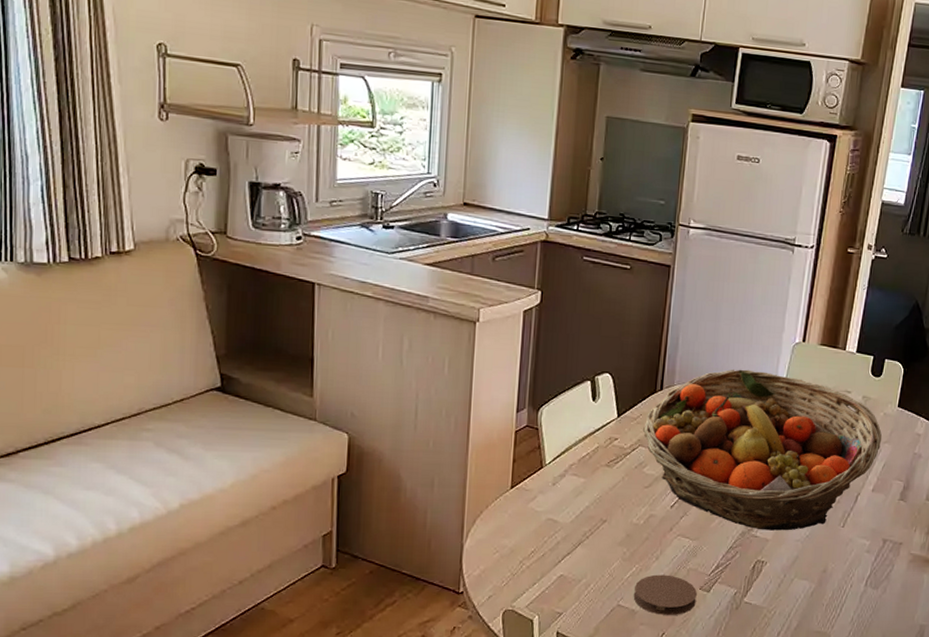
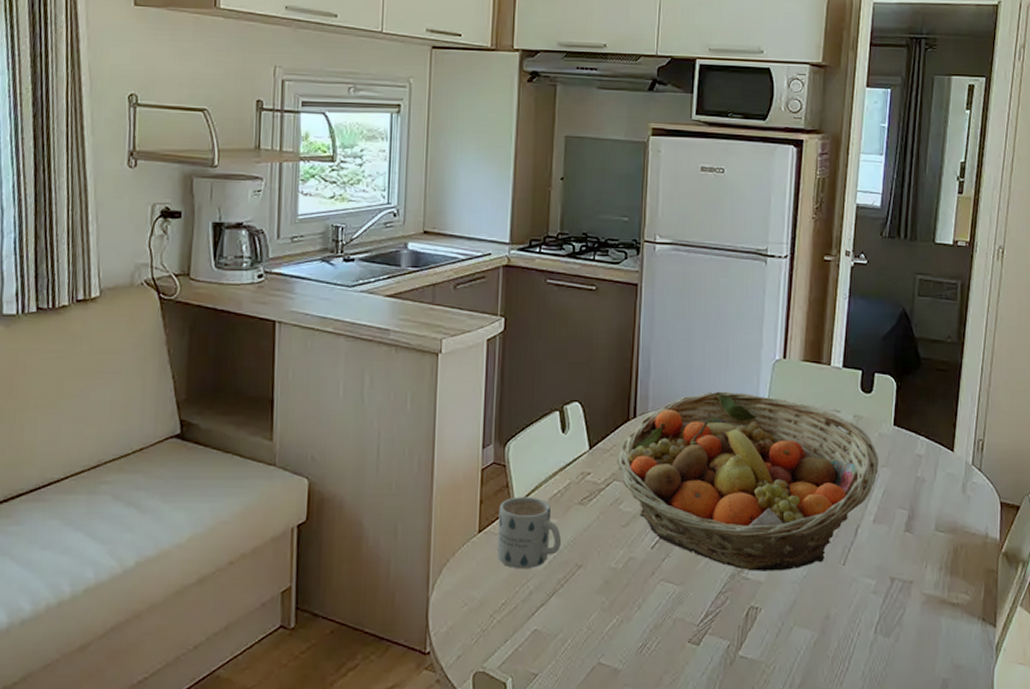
mug: none [528,457,589,522] -> present [497,497,562,569]
coaster: present [633,574,697,616] -> none [615,626,685,675]

